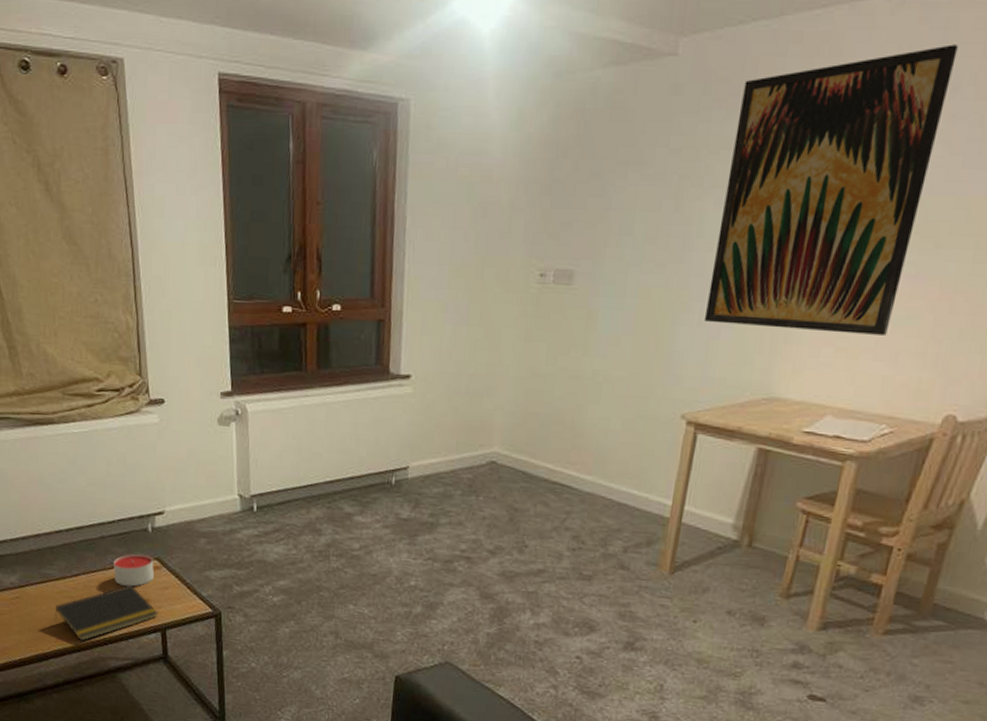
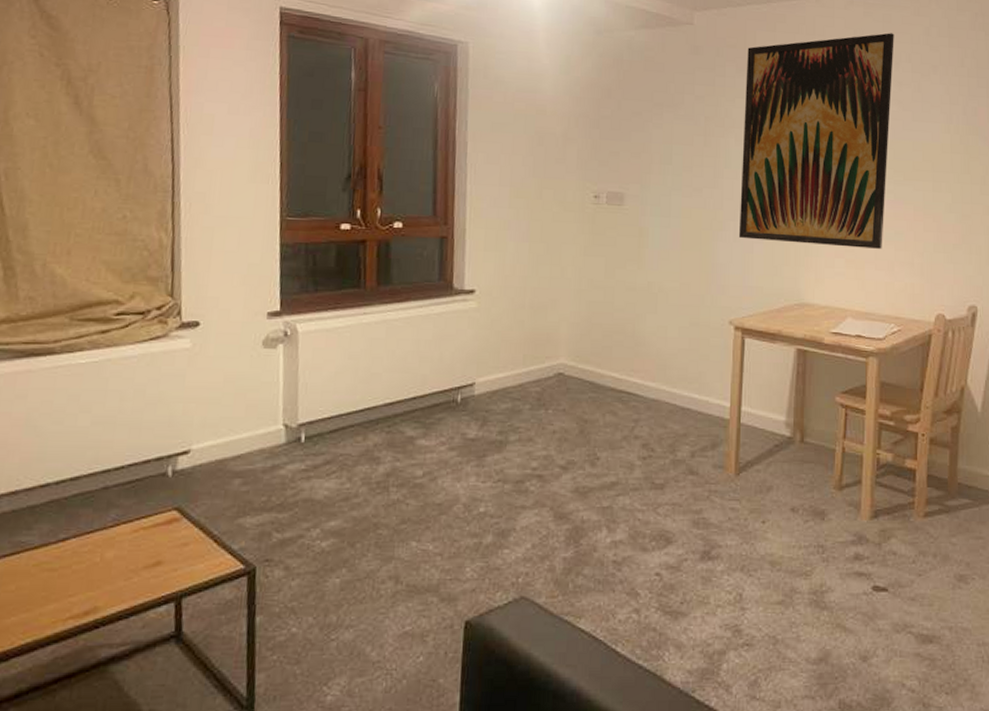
notepad: present [54,585,159,641] -> none [25,545,174,627]
candle: present [114,553,154,587] -> none [116,504,172,547]

